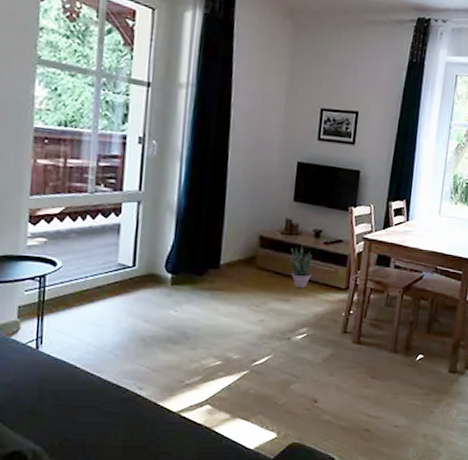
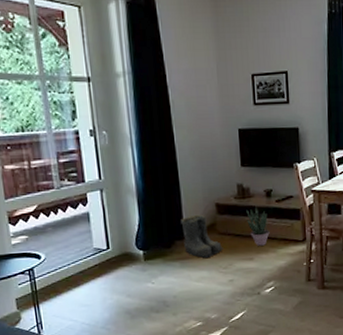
boots: none [217,244,260,292] -> present [181,214,224,258]

